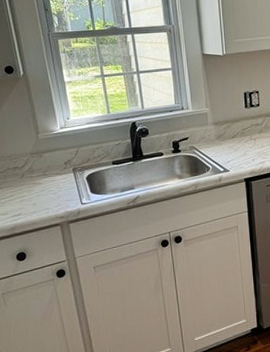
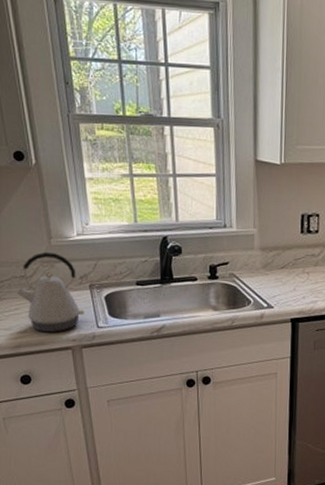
kettle: none [10,145,70,213] -> present [16,251,85,332]

